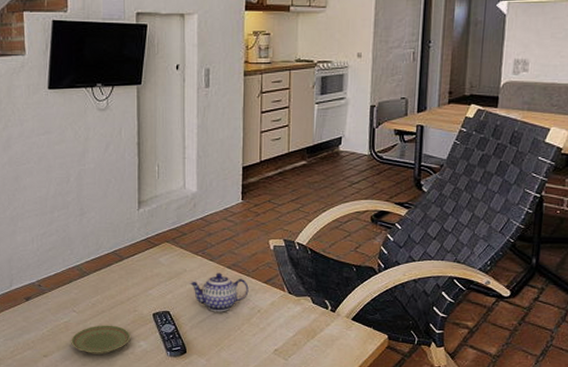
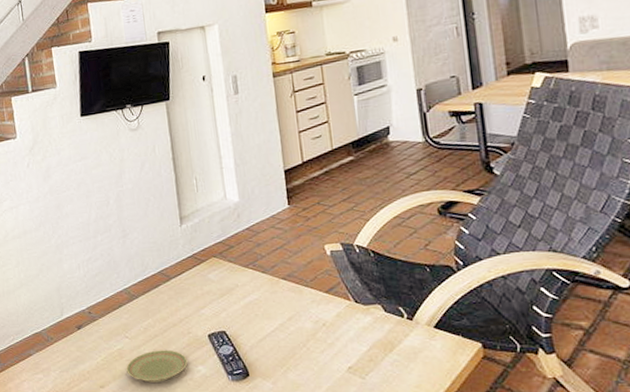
teapot: present [189,273,249,312] -> none [243,285,310,329]

